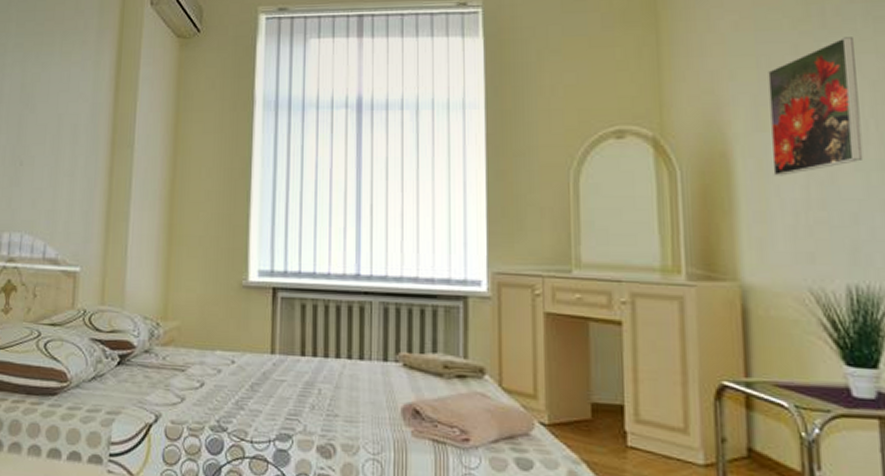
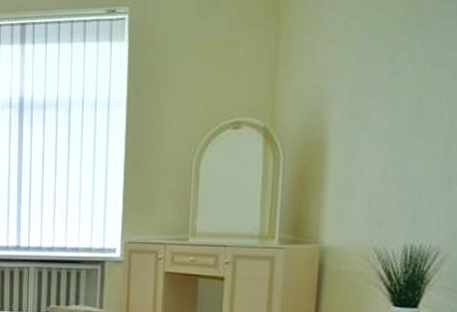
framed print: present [768,37,864,176] -> none [359,34,443,158]

